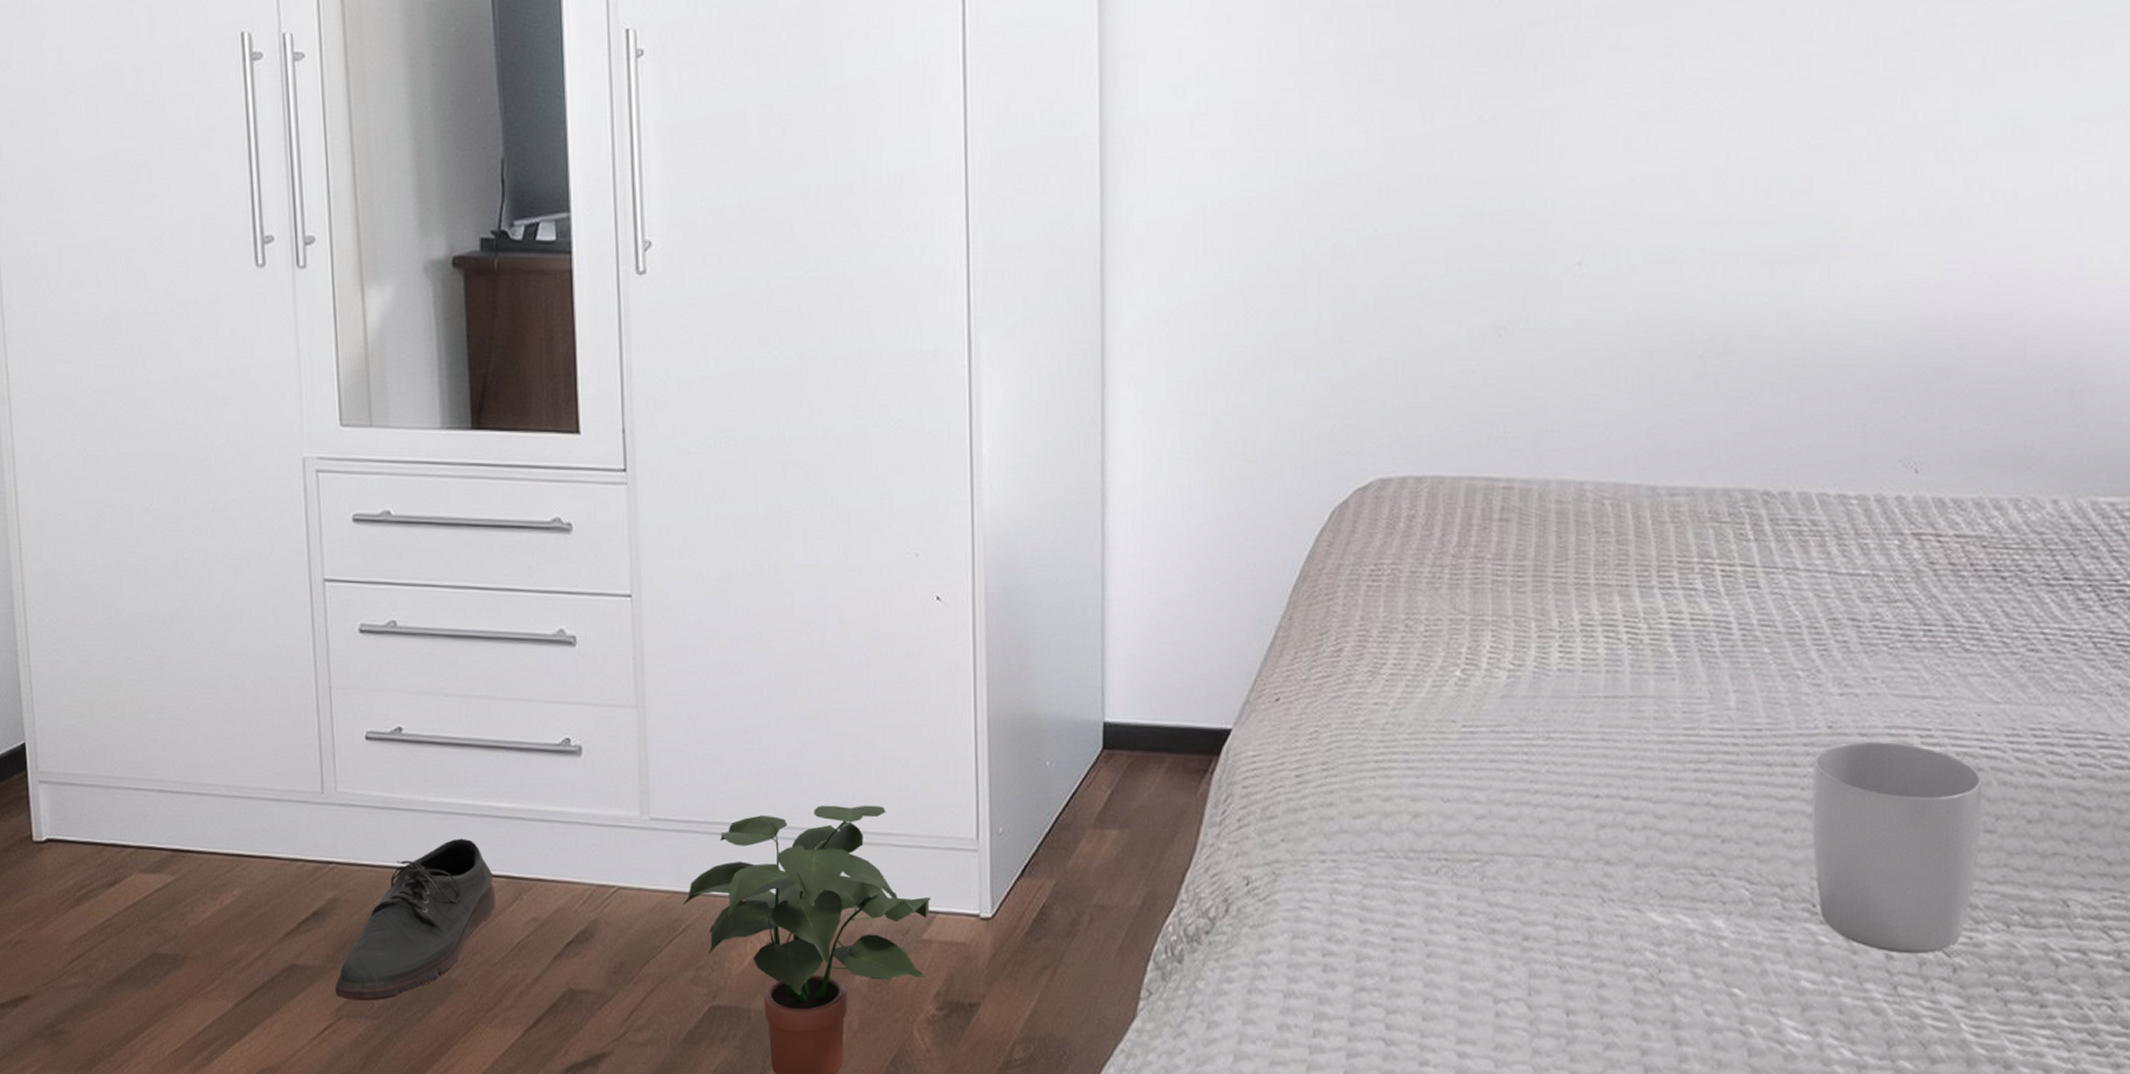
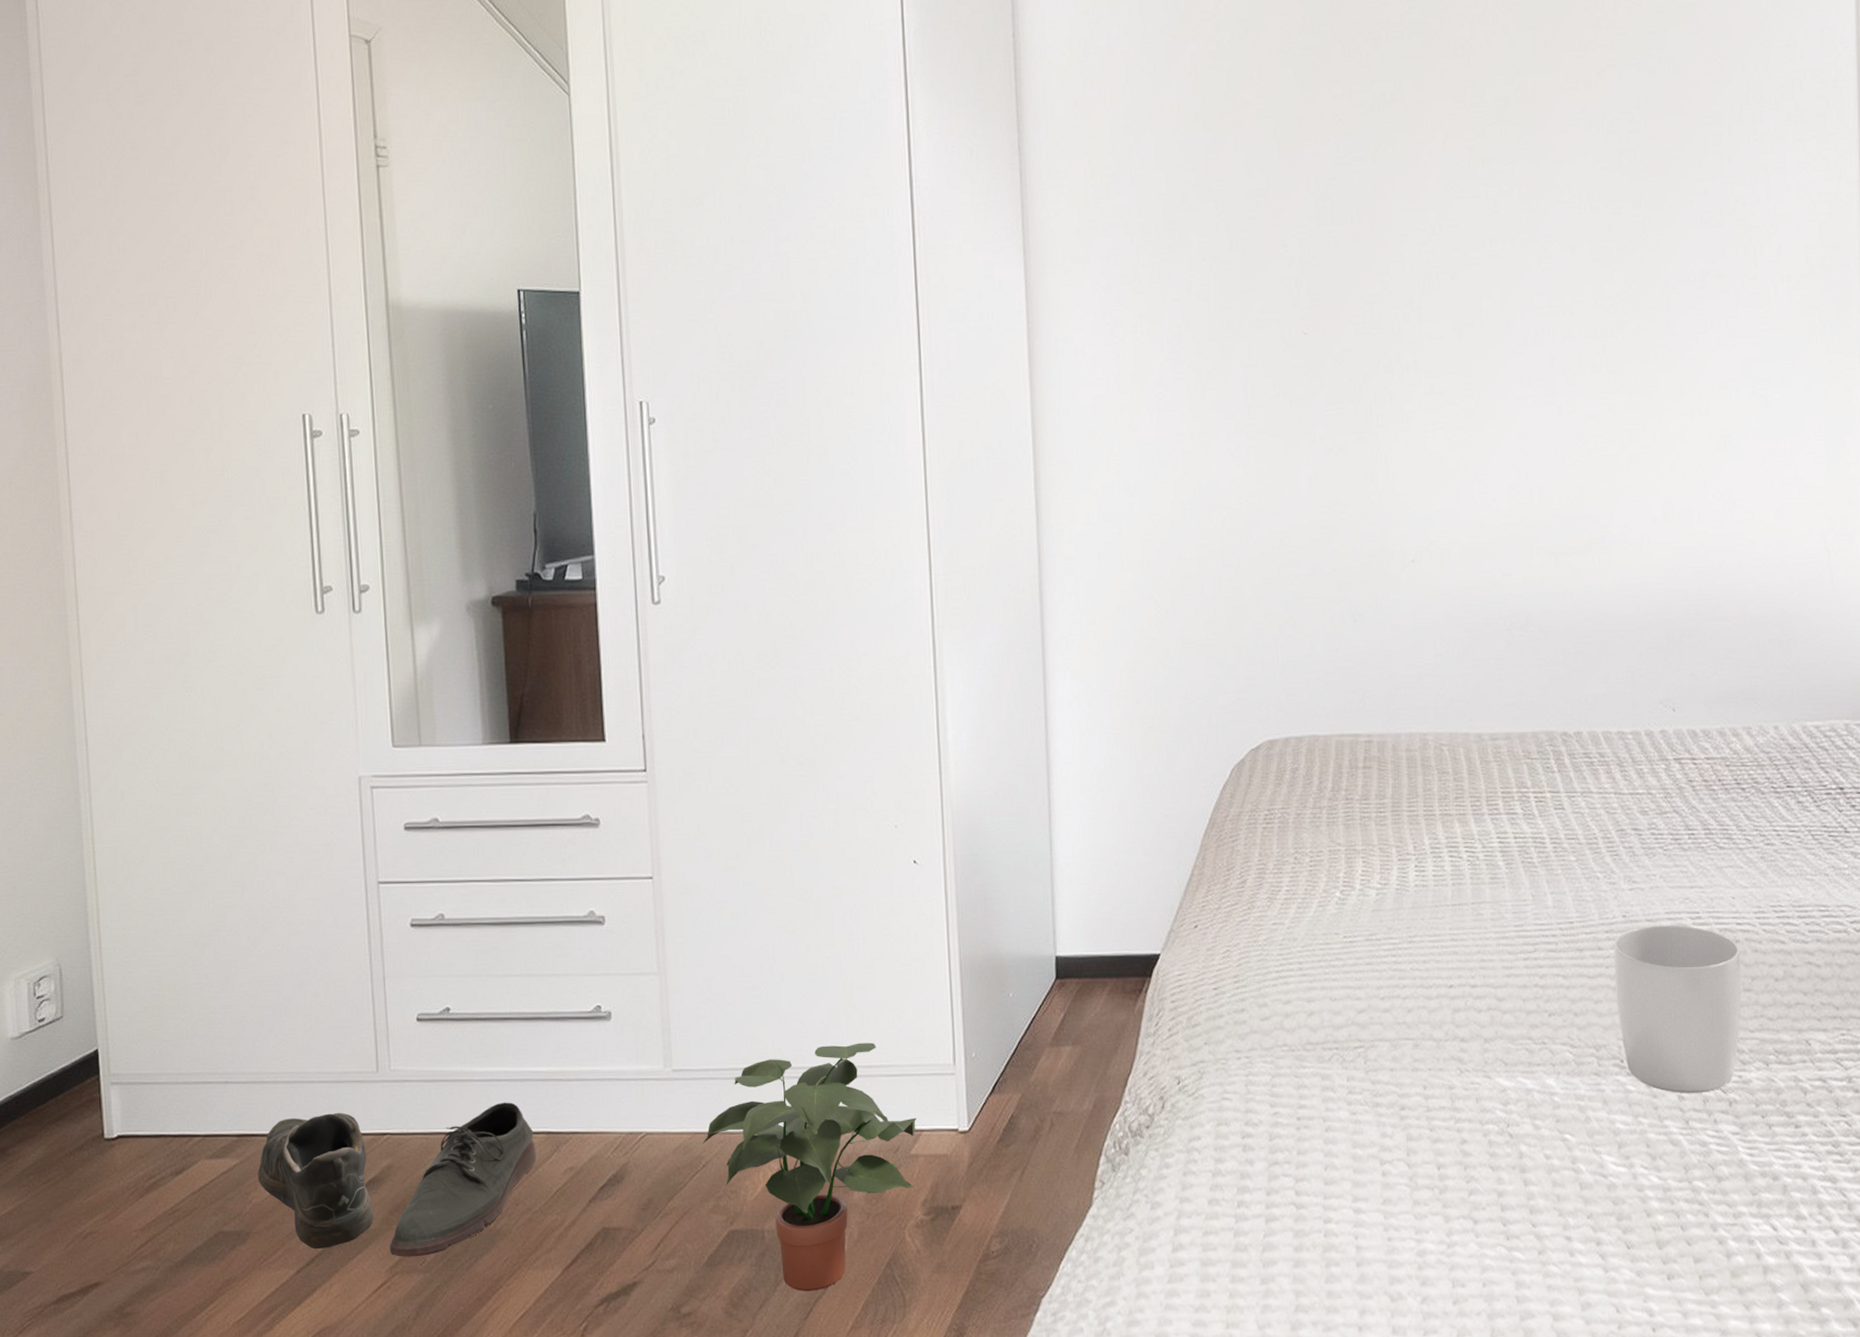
shoe: none [193,834,319,983] -> present [257,1112,375,1250]

